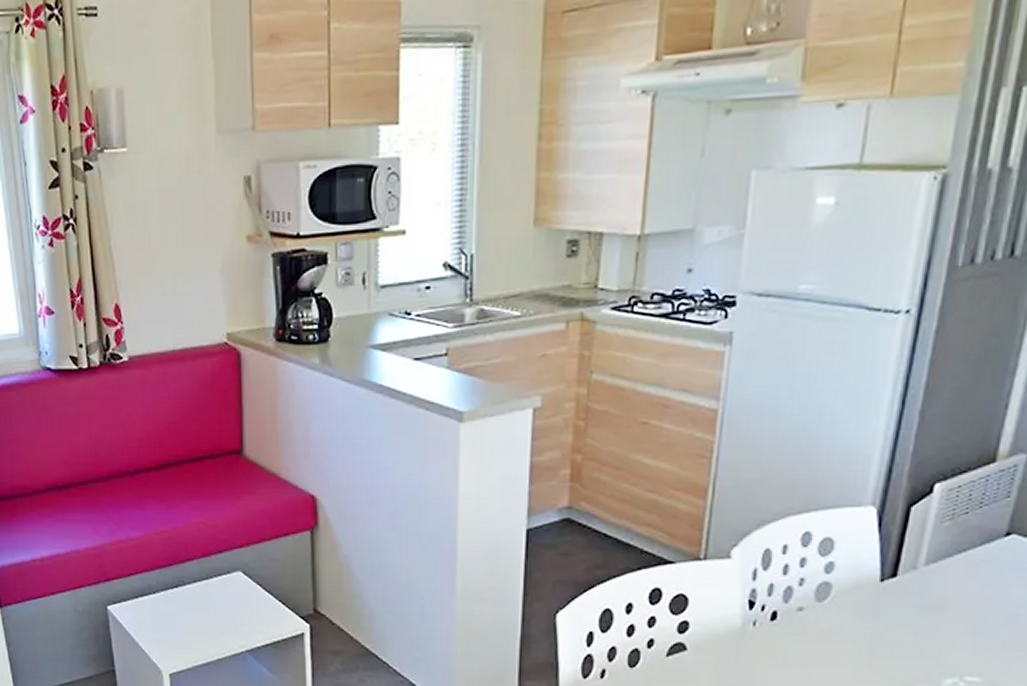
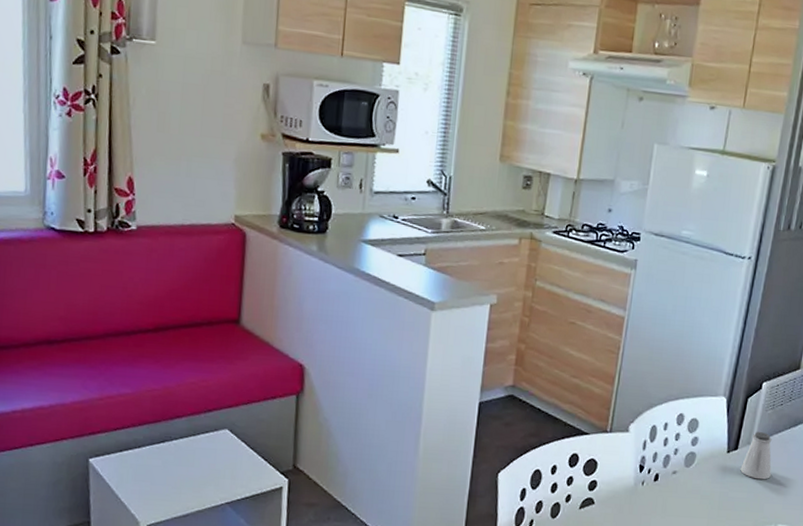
saltshaker: none [901,552,952,617] -> present [740,432,772,480]

